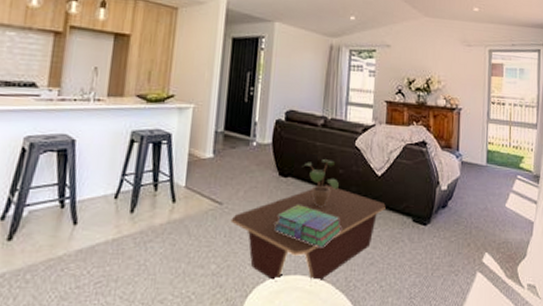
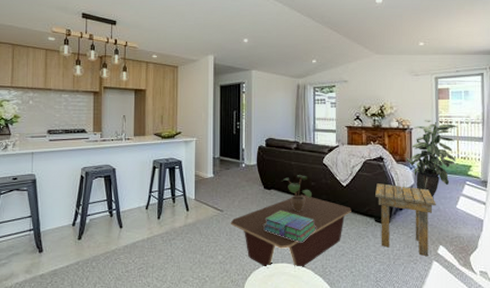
side table: none [415,174,484,267] -> present [375,183,436,257]
indoor plant: none [451,99,512,193] -> present [405,120,459,197]

